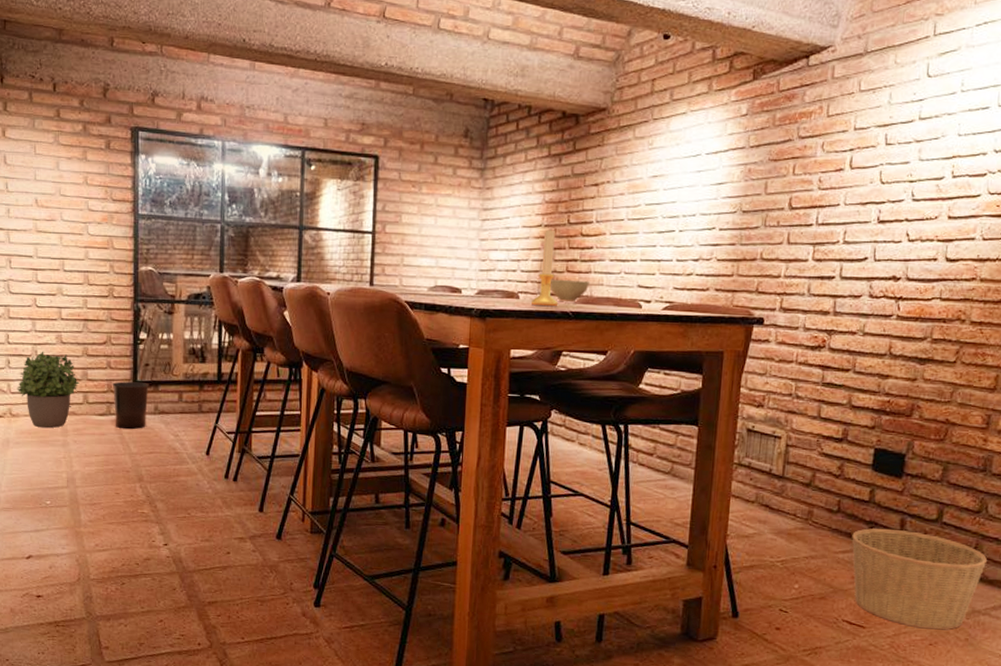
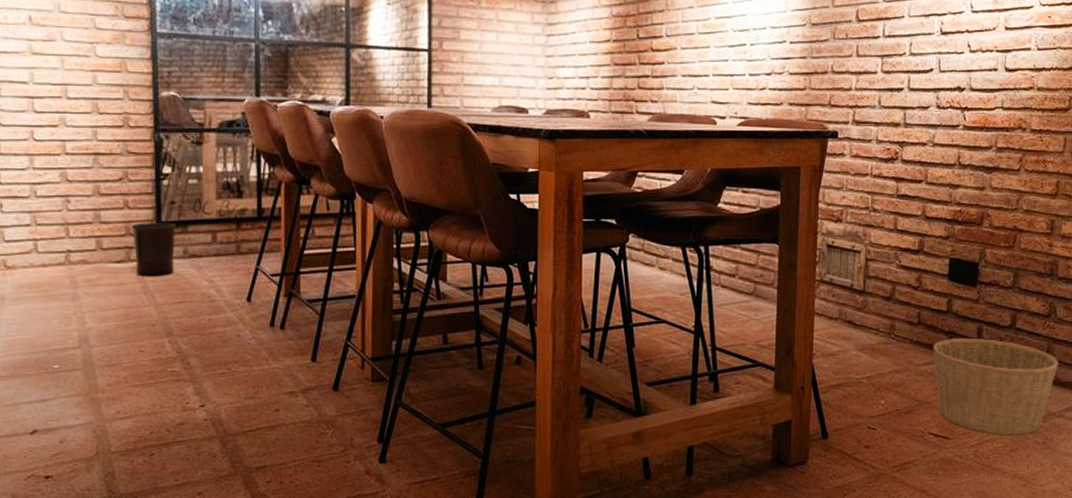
potted plant: present [17,351,80,428] -> none [12,191,91,281]
candle holder: present [530,228,559,307] -> none [602,43,631,126]
bowl: present [550,279,591,303] -> none [622,96,663,121]

